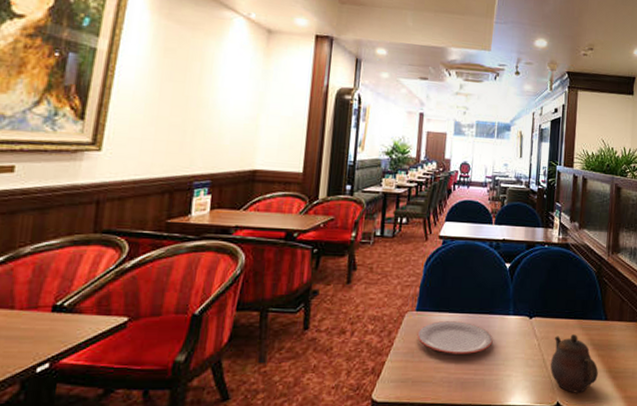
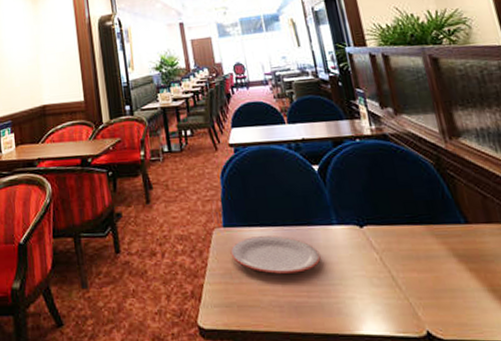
teapot: present [550,334,598,393] -> none [399,244,478,320]

